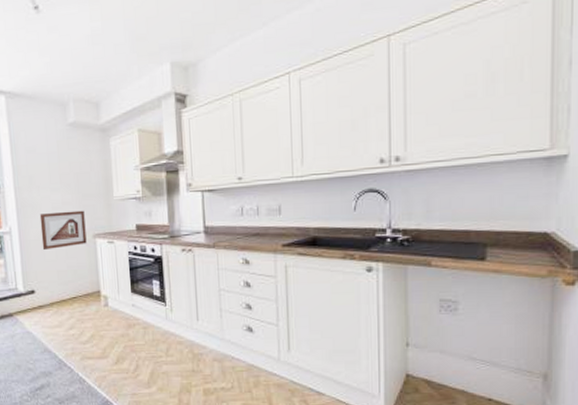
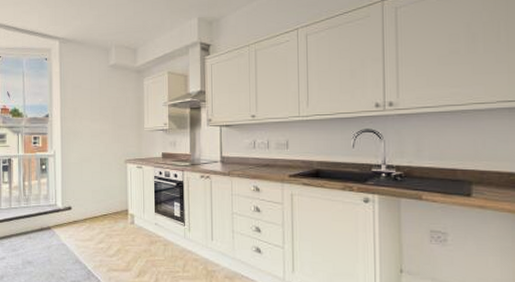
picture frame: present [39,210,87,250] -> none [80,139,119,171]

